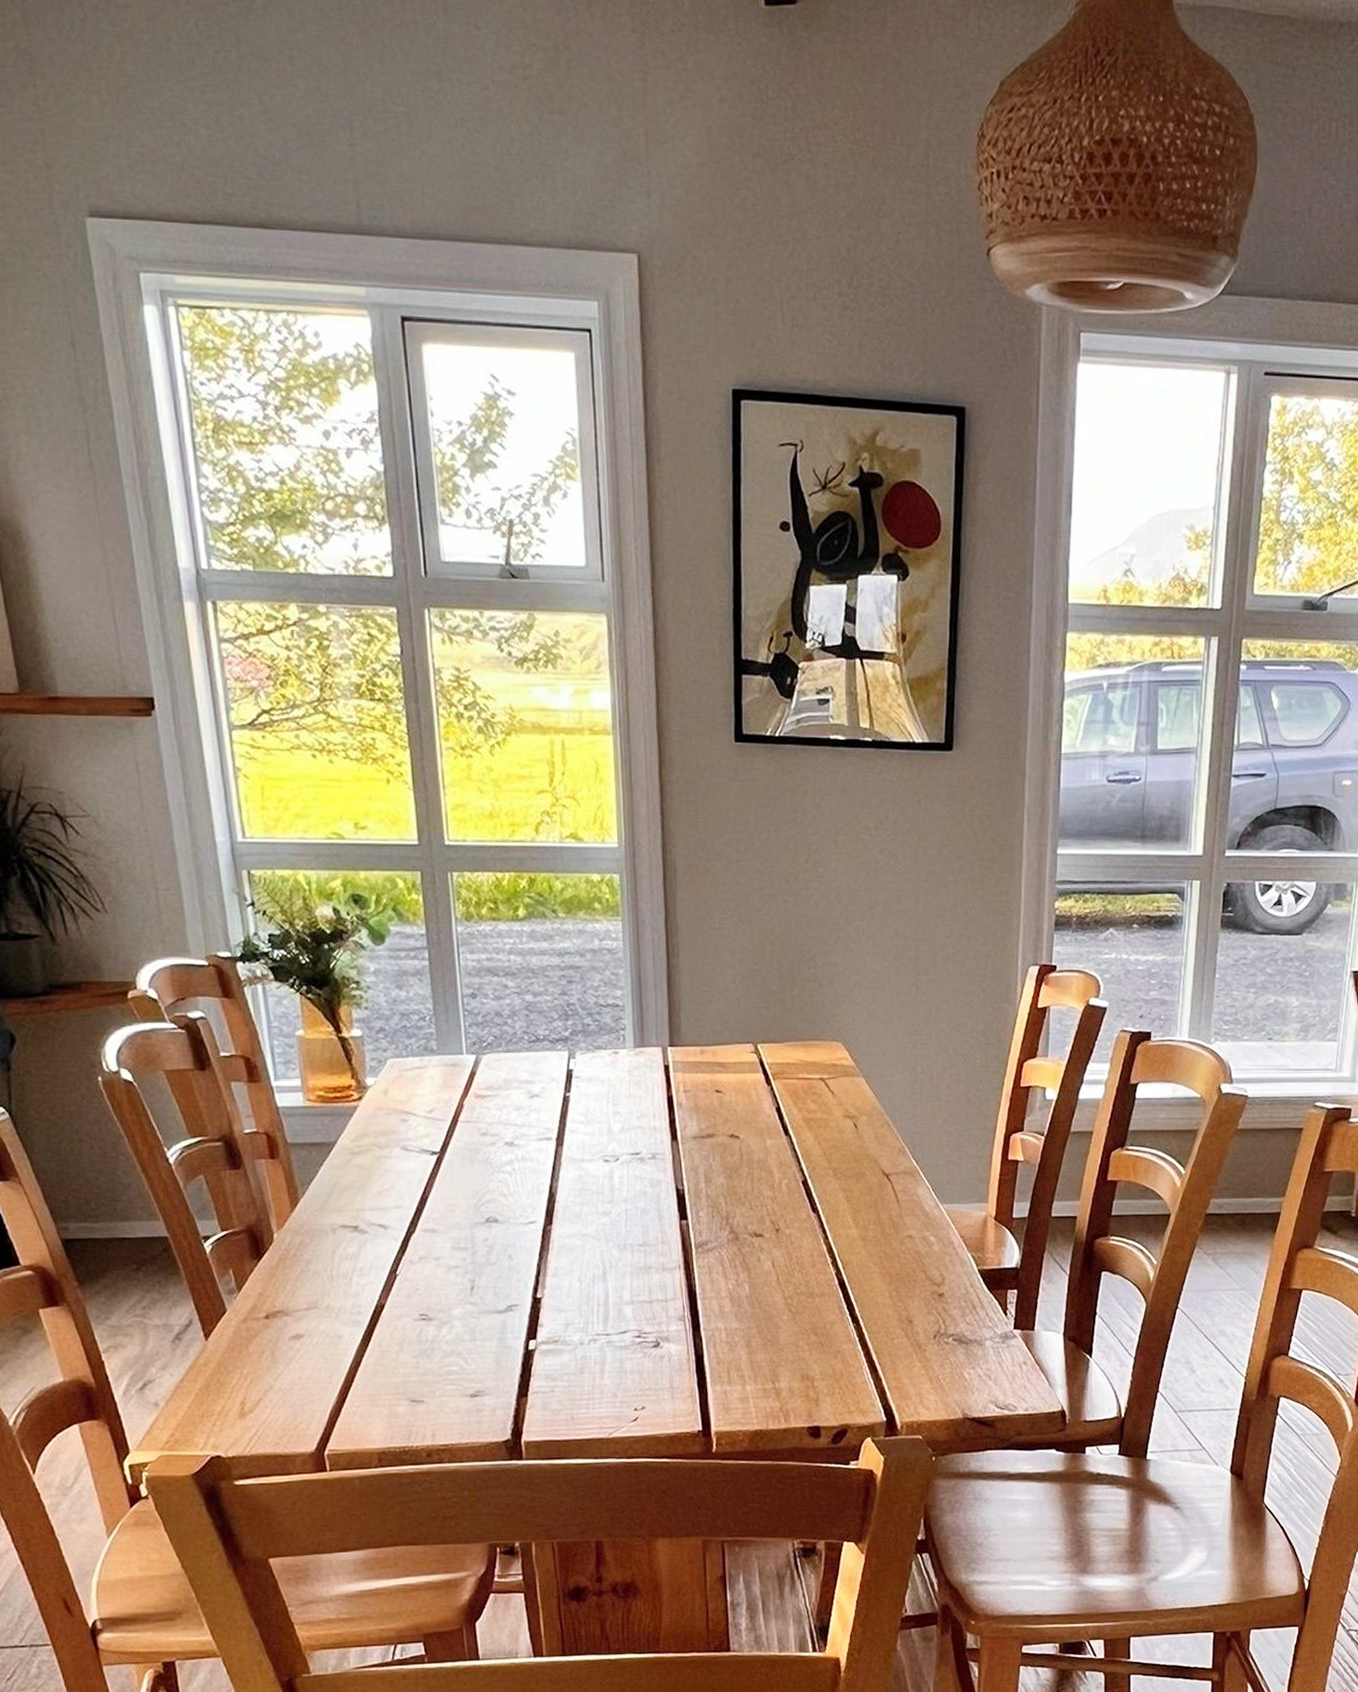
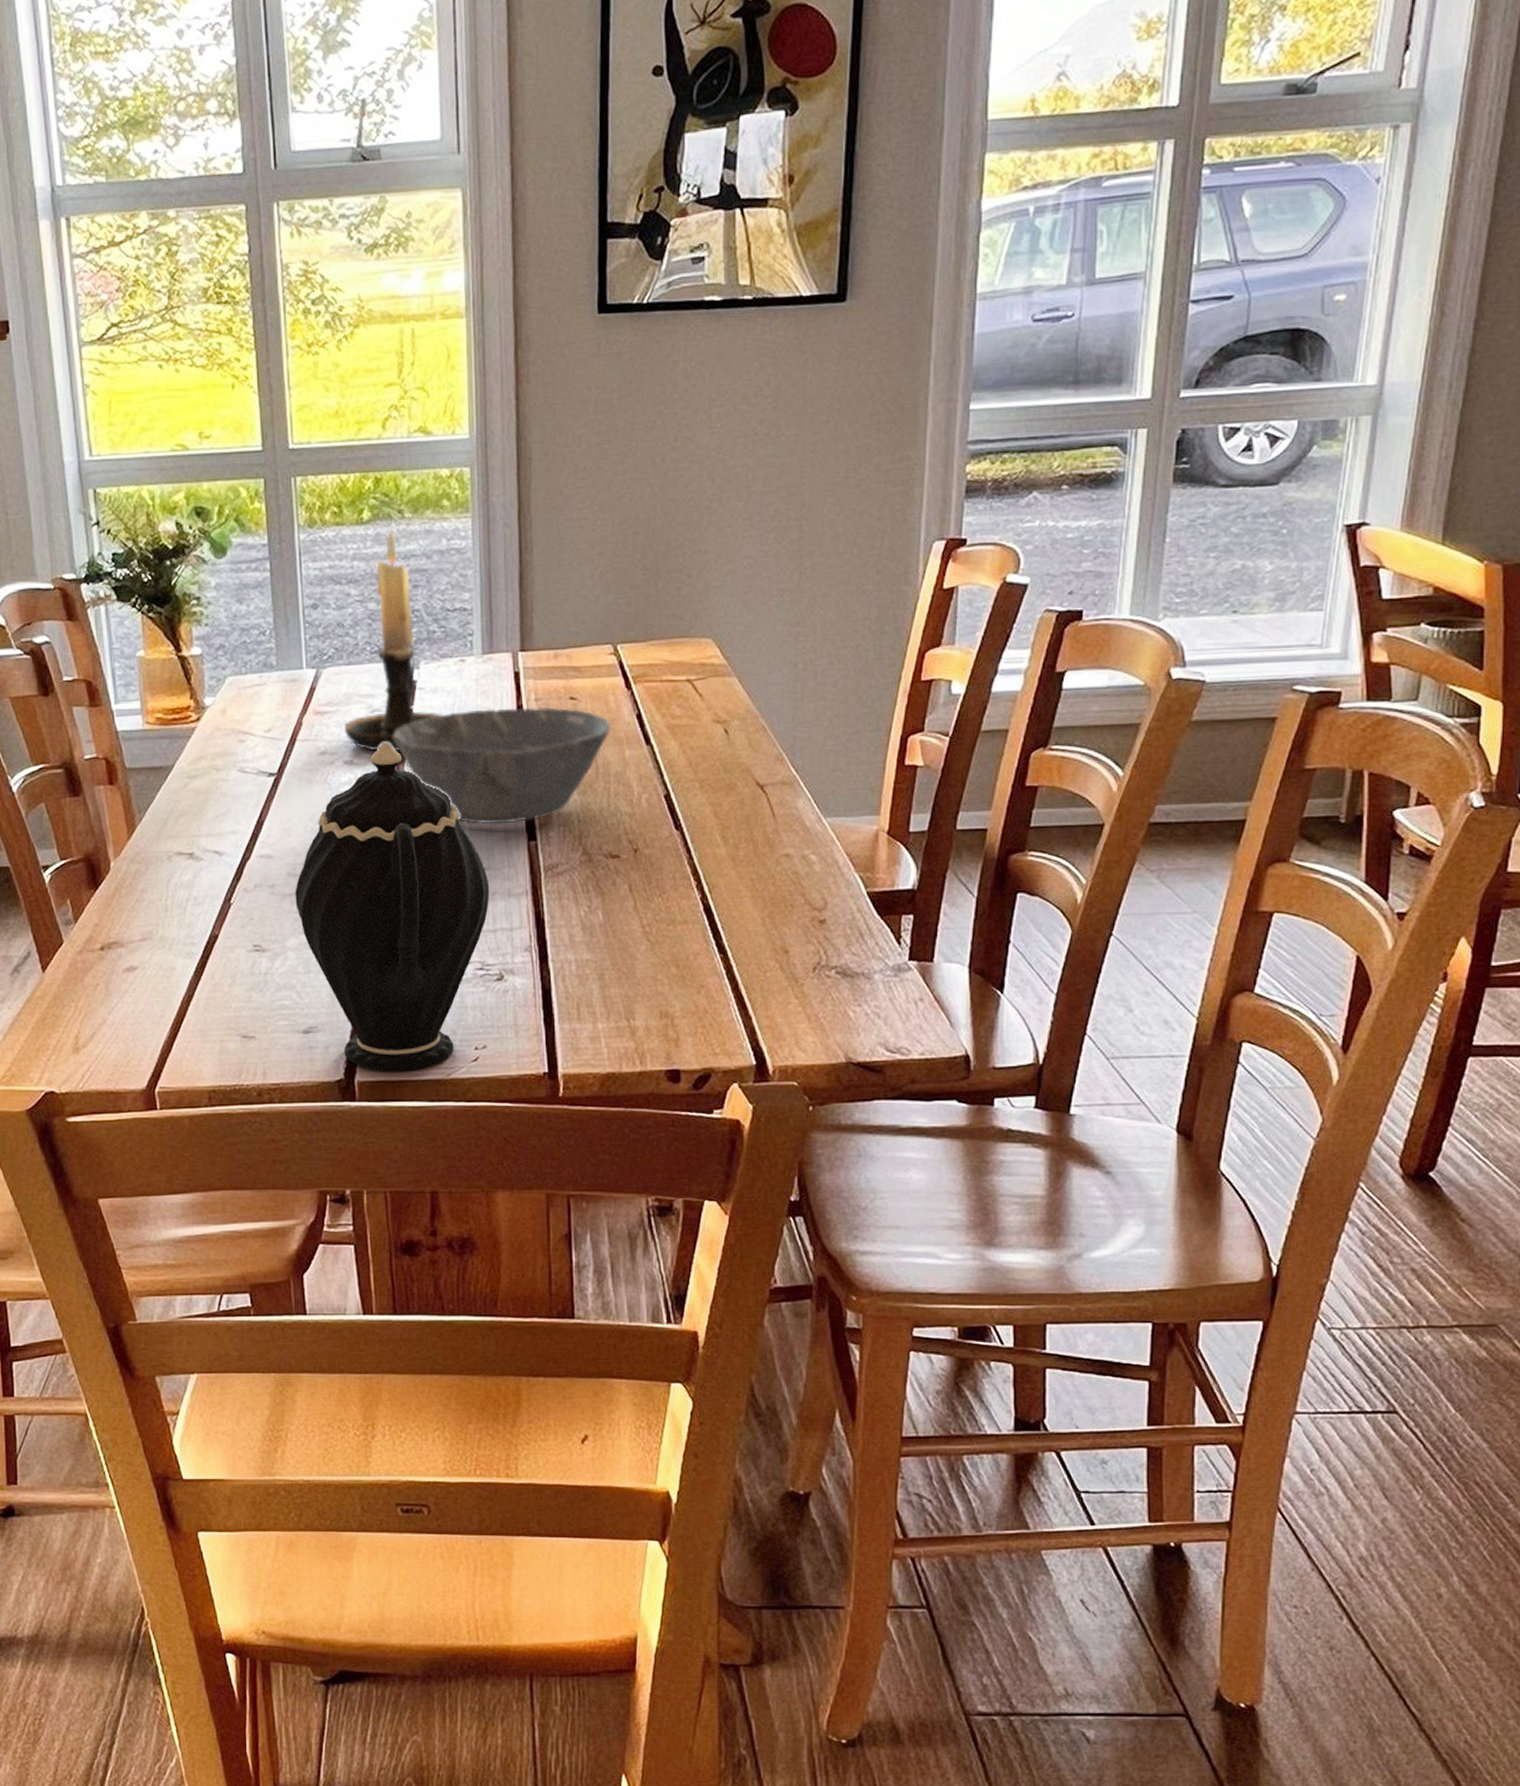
teapot: none [459,1127,646,1431] -> present [295,743,490,1071]
candle holder: none [505,926,599,1134] -> present [345,528,444,751]
bowl: none [551,1098,753,1204] -> present [393,707,611,825]

